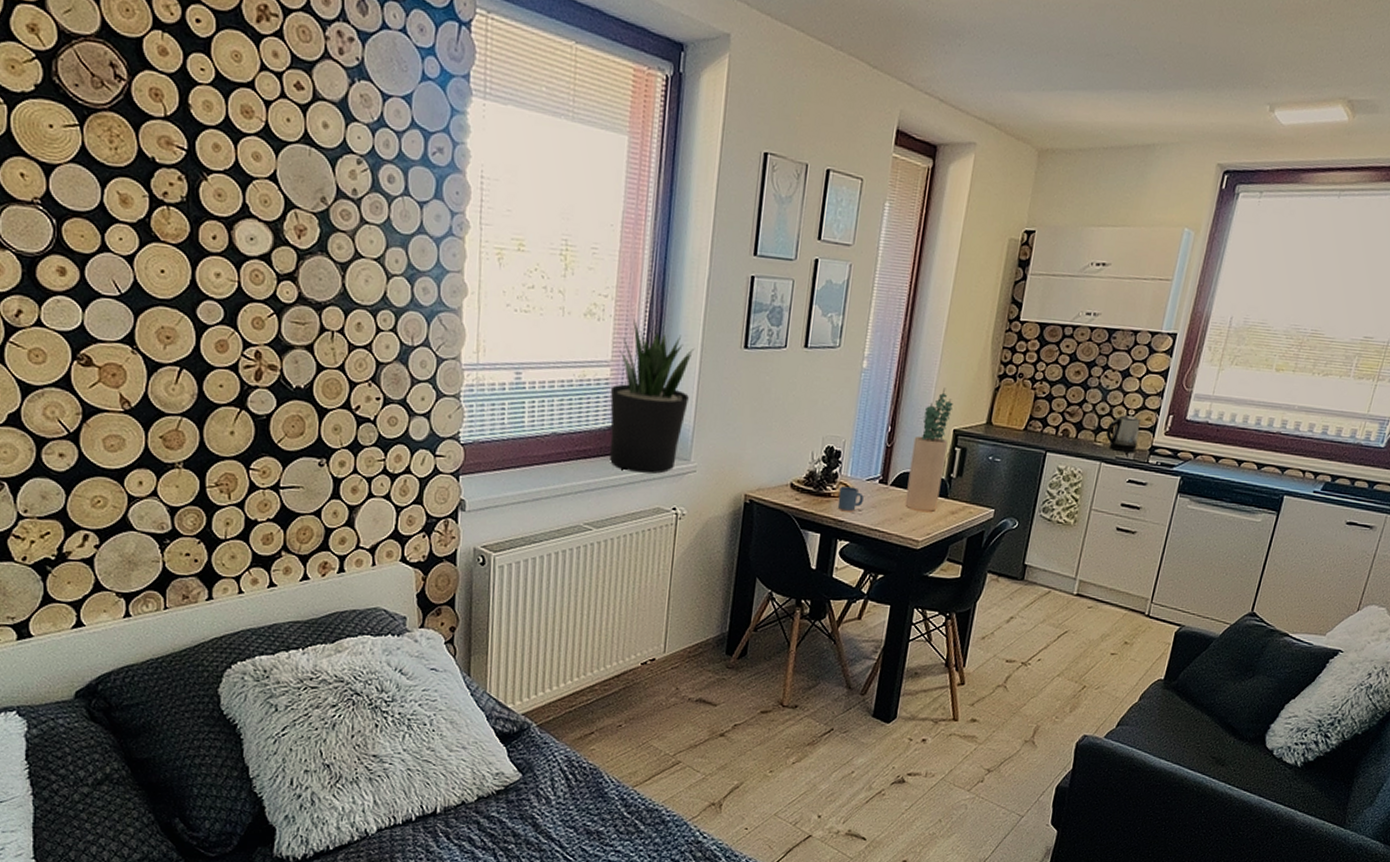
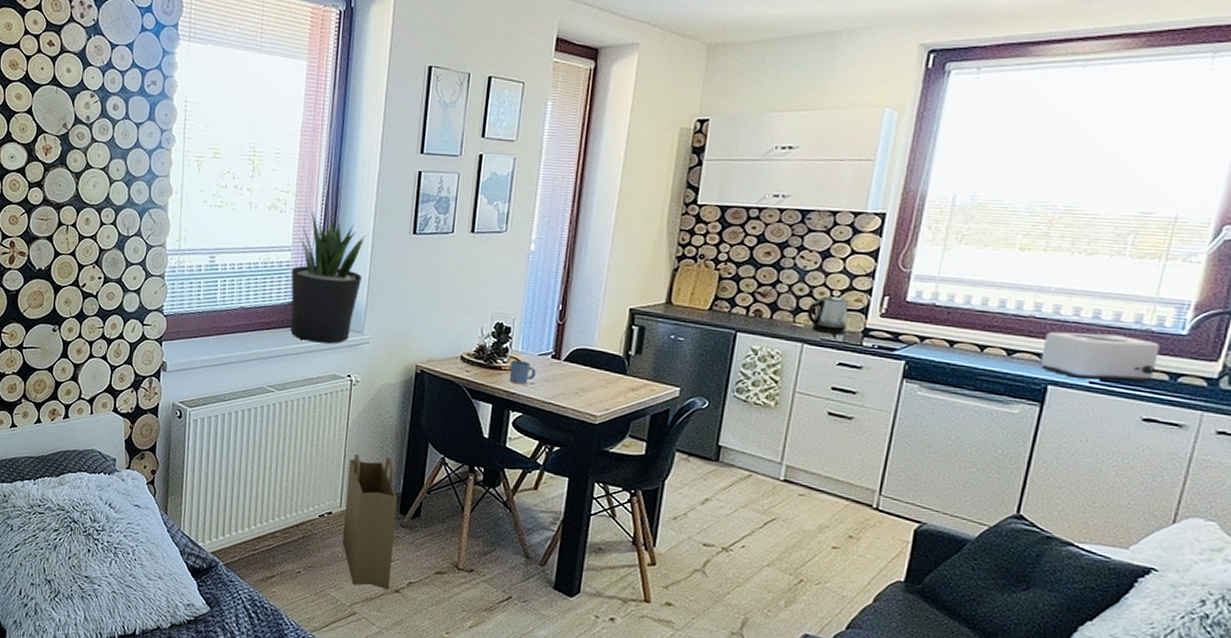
shopping bag: none [666,594,724,735] -> present [342,453,398,590]
vase: present [905,387,953,513] -> none [580,268,628,388]
toaster: none [1280,446,1365,491] -> present [1040,331,1160,383]

